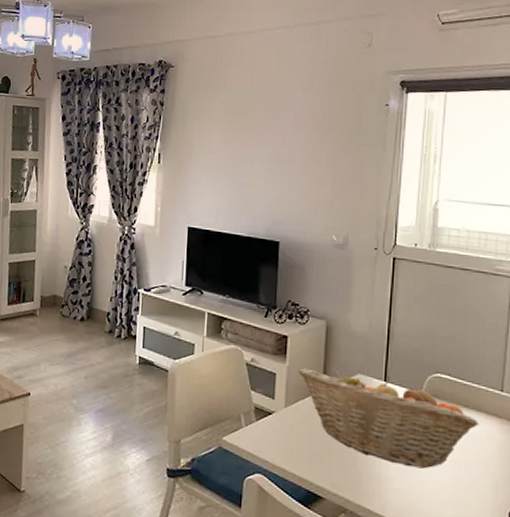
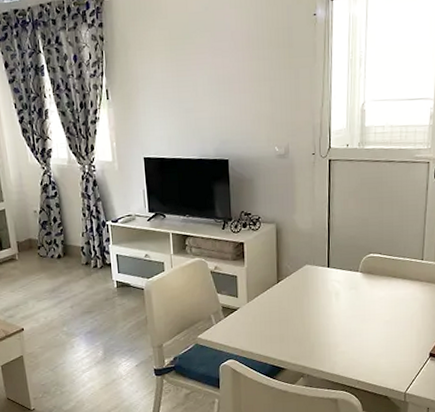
fruit basket: present [298,368,479,469] -> none [256,263,405,333]

